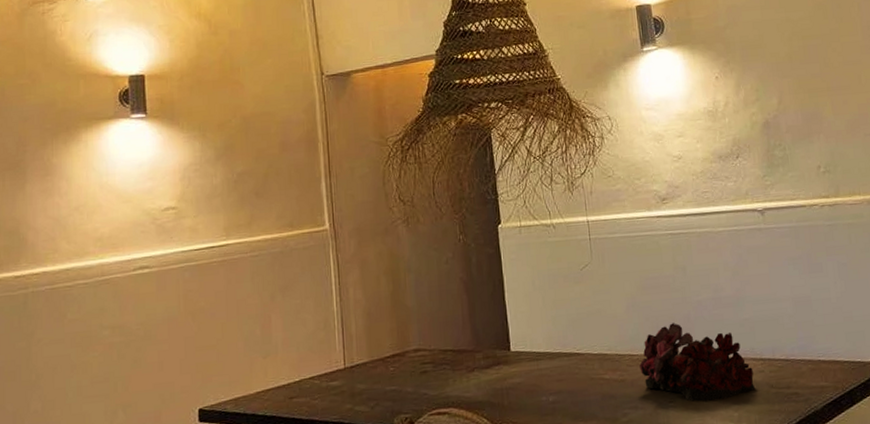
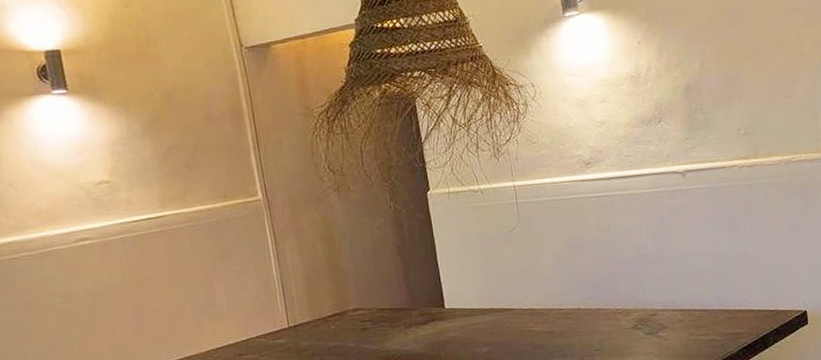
flower arrangement: present [639,323,756,402] -> none [567,279,676,349]

